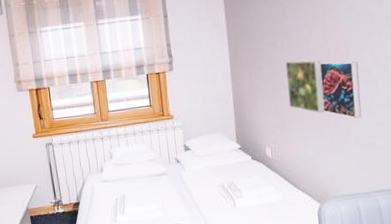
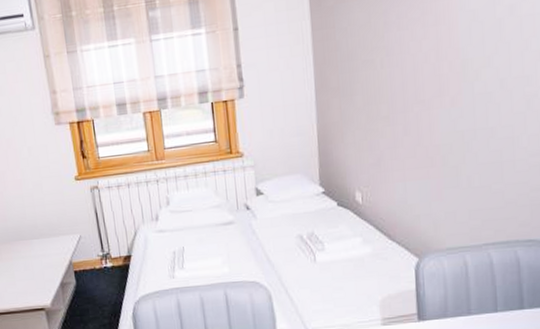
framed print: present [285,60,325,114] -> none [385,83,431,150]
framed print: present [319,61,362,118] -> none [428,84,478,156]

